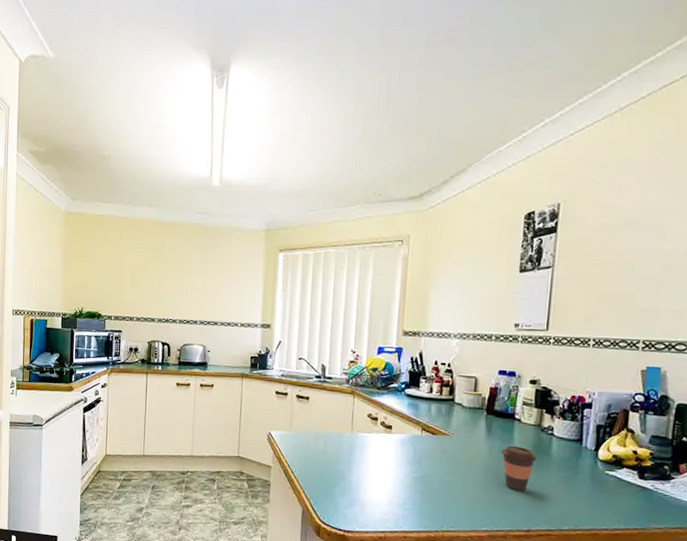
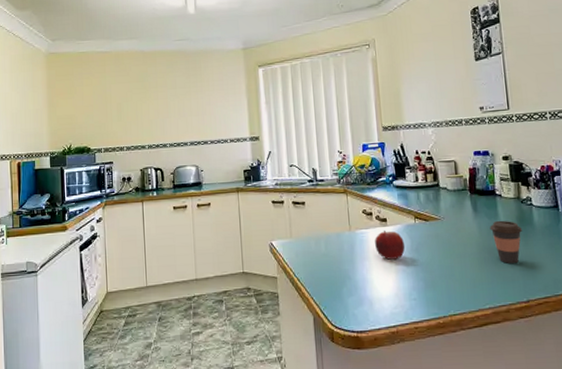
fruit: none [376,438,407,468] -> present [375,231,406,260]

